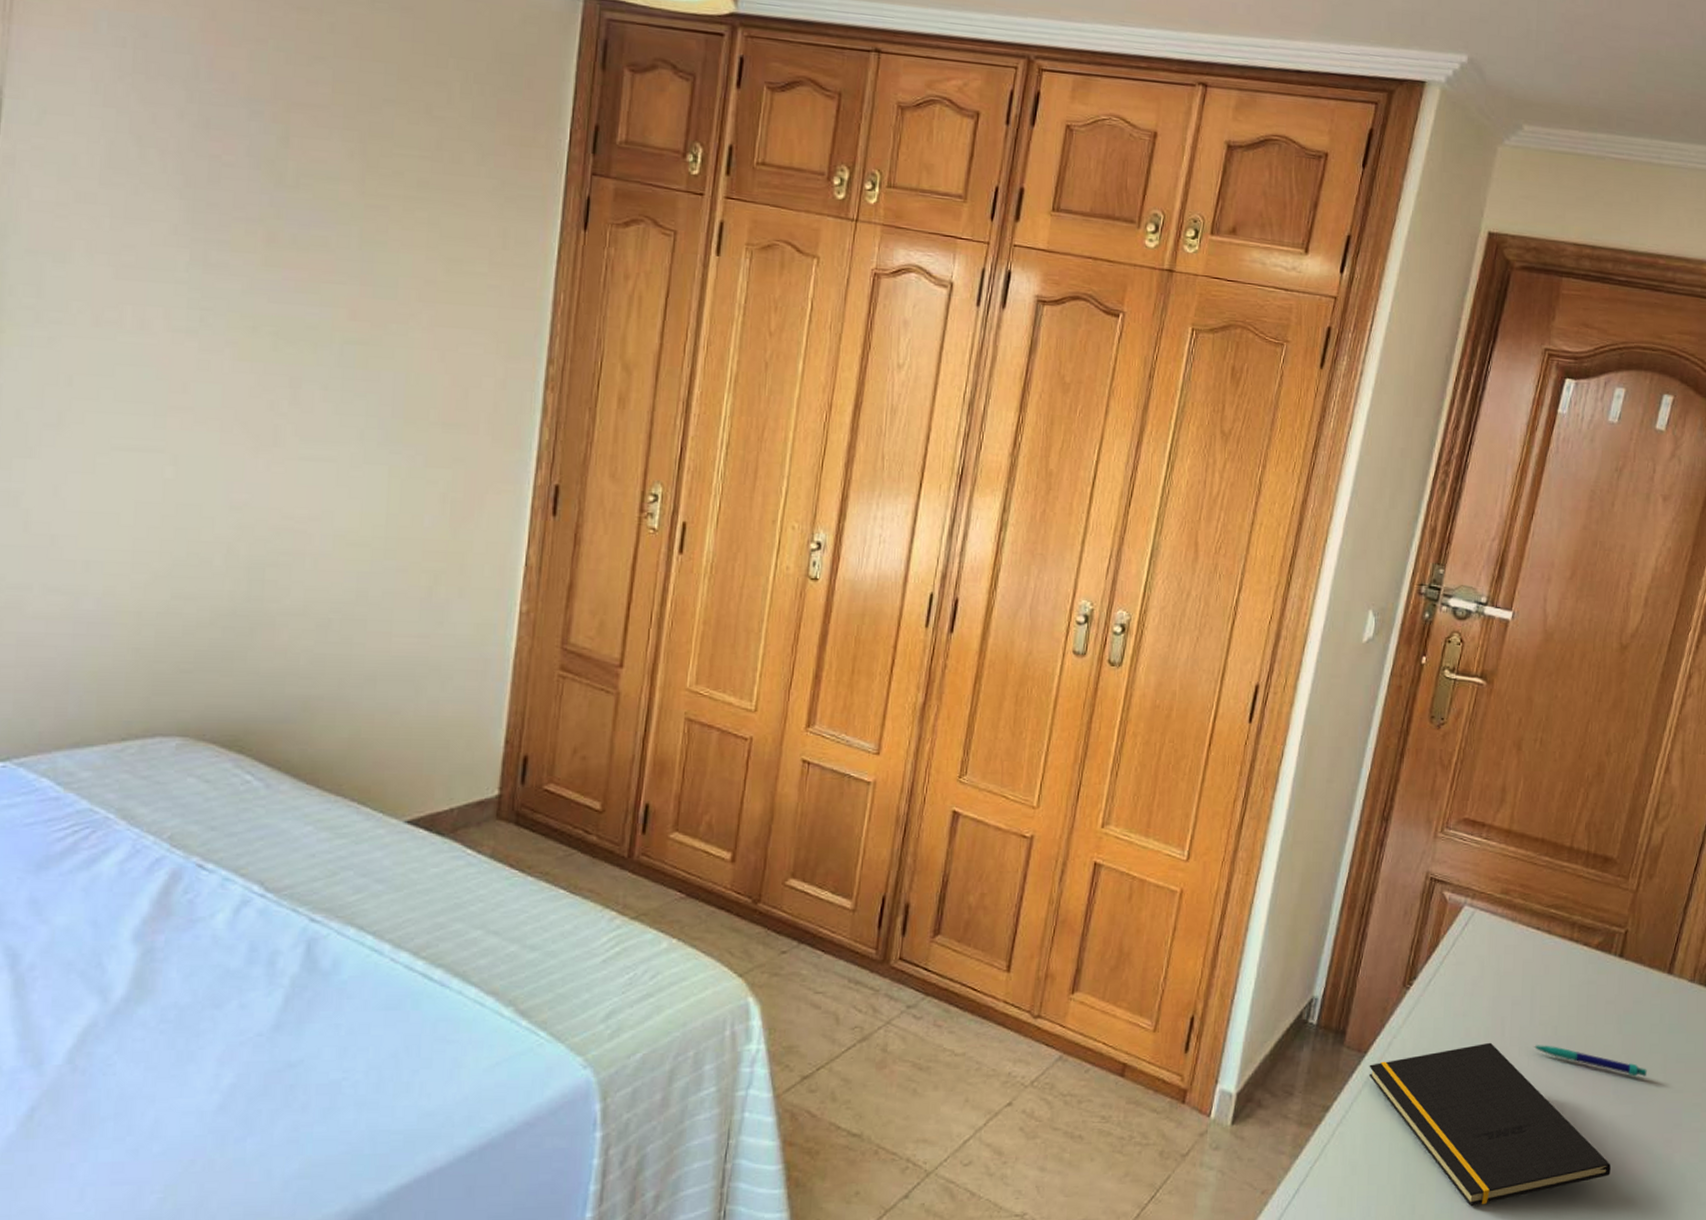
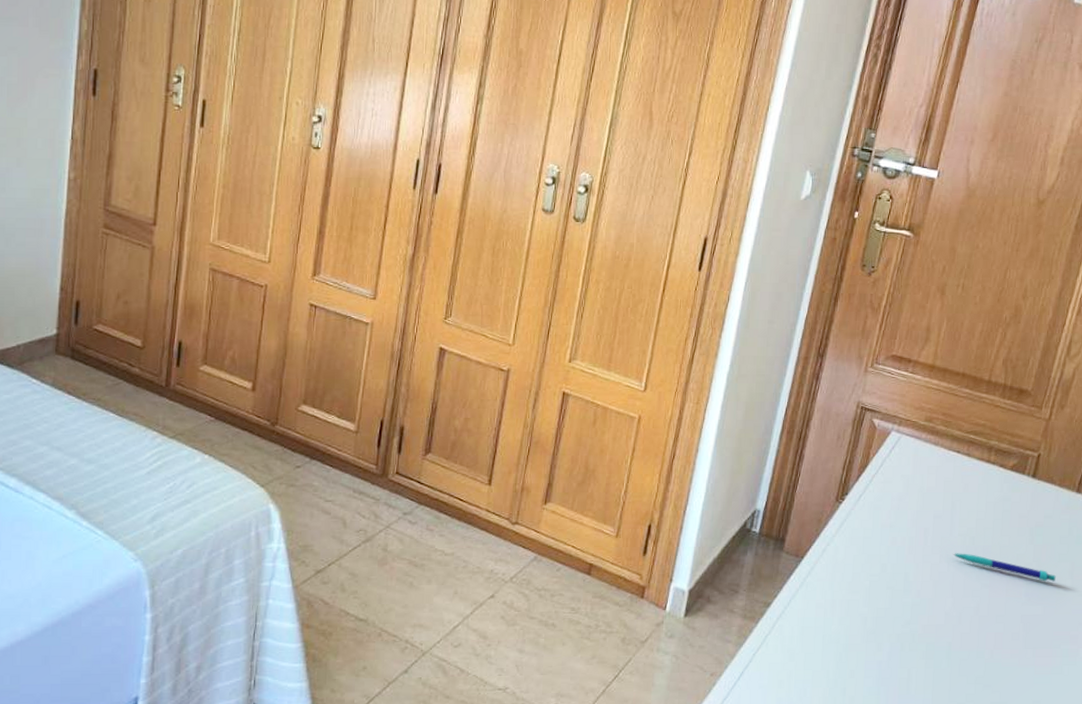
notepad: present [1368,1042,1611,1206] -> none [805,550,1022,690]

